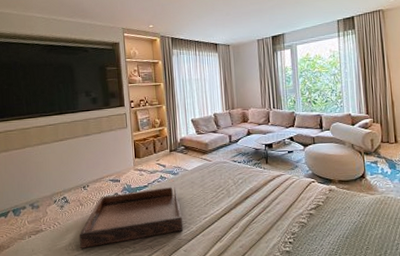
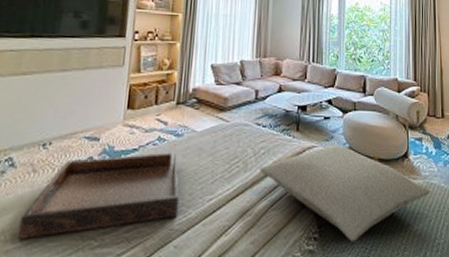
pillow: none [240,172,388,245] -> present [260,145,431,242]

